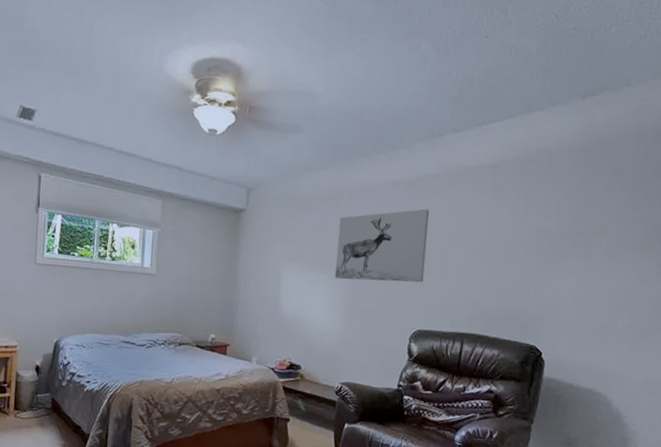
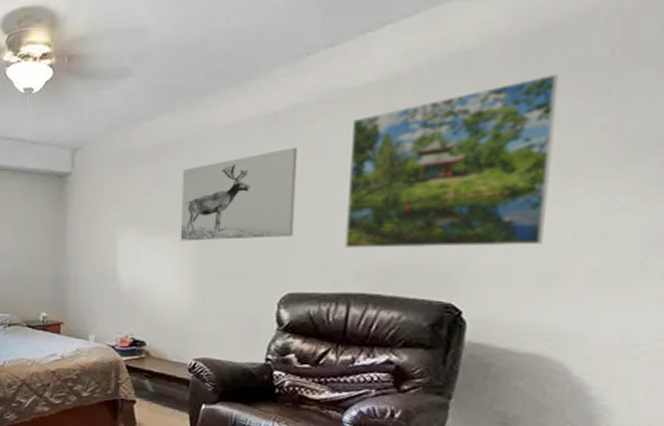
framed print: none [460,175,609,304] -> present [343,73,560,248]

